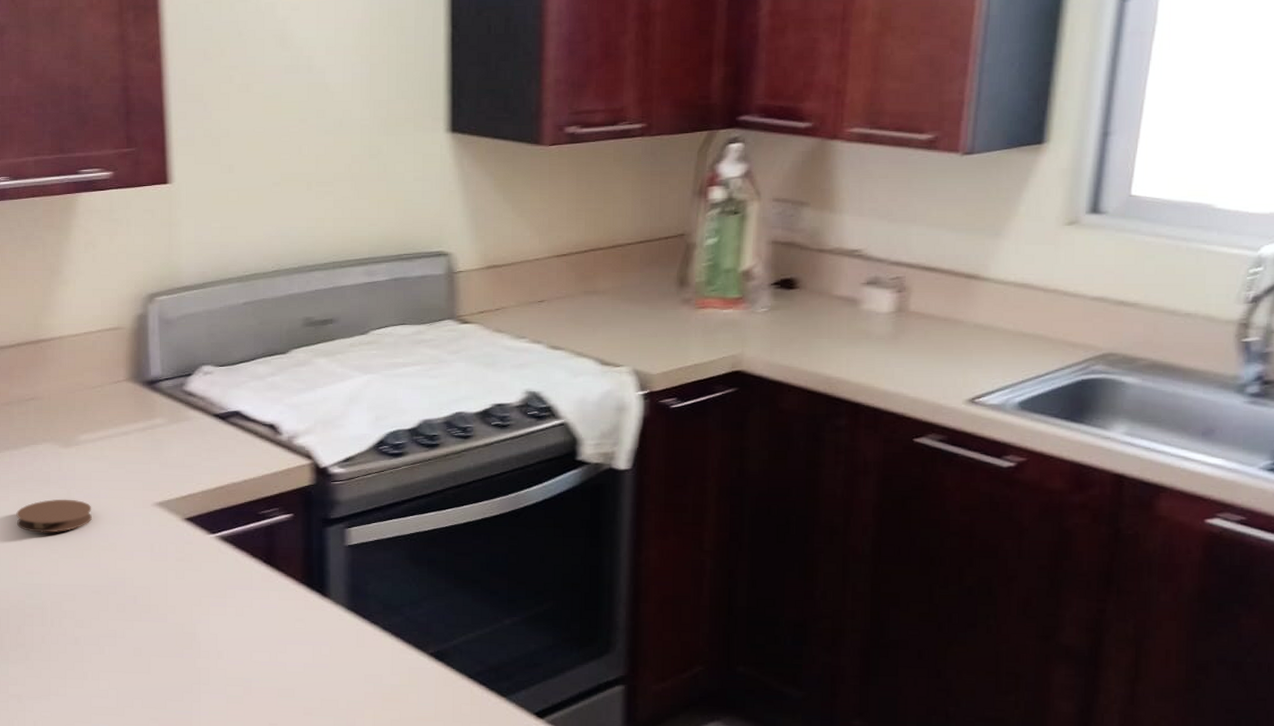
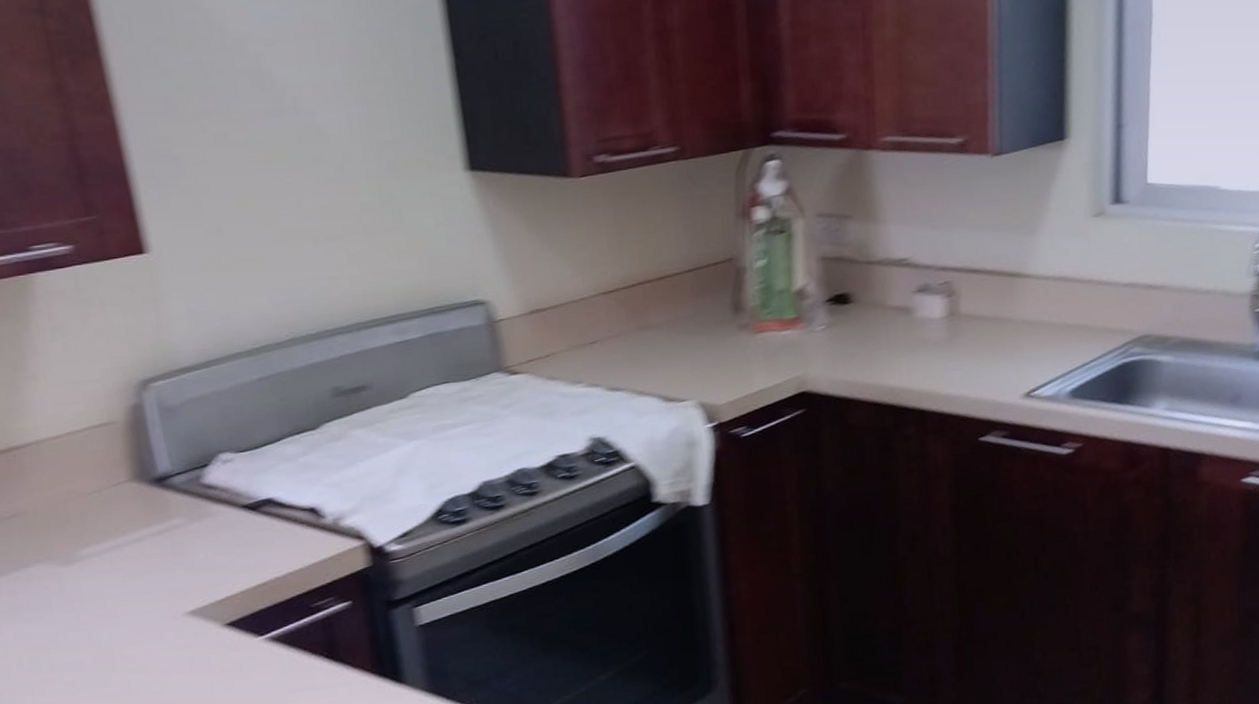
coaster: present [16,499,92,534] -> none [15,622,112,667]

